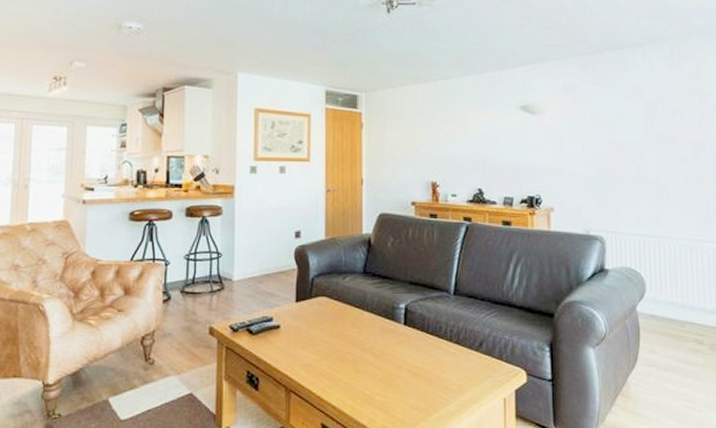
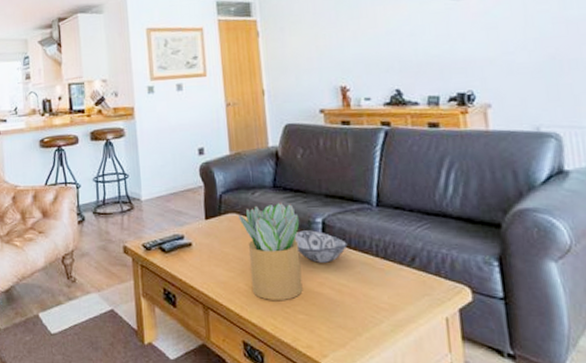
potted plant: none [328,287,385,383] -> present [238,202,303,300]
decorative bowl: none [378,315,426,347] -> present [294,230,348,263]

